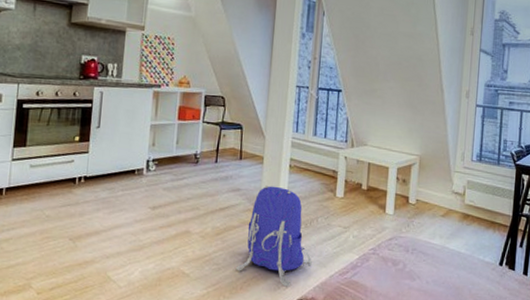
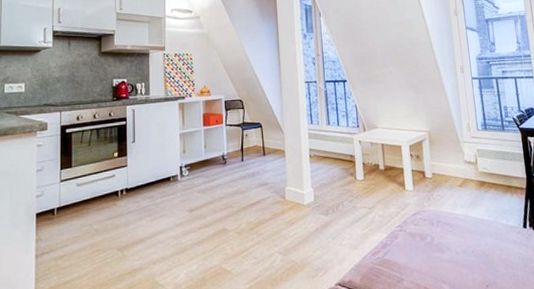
backpack: present [235,185,312,287] -> none [273,176,344,273]

